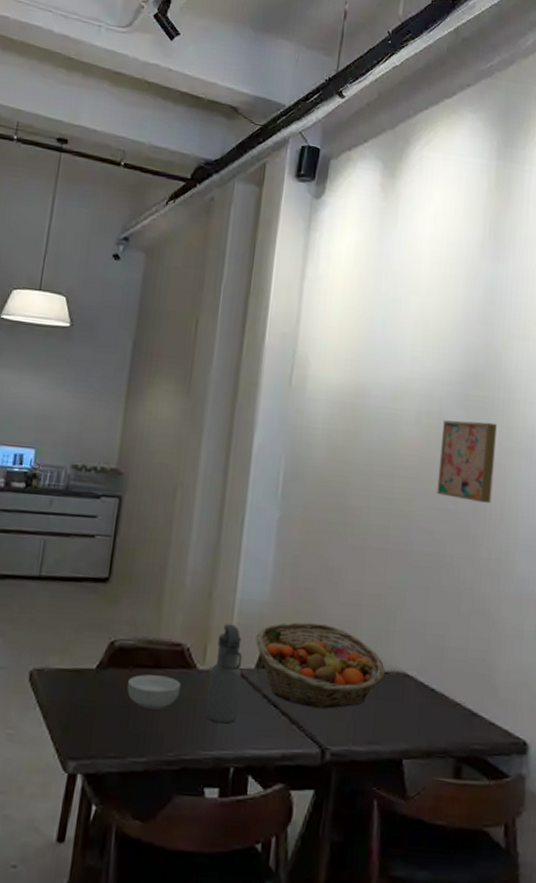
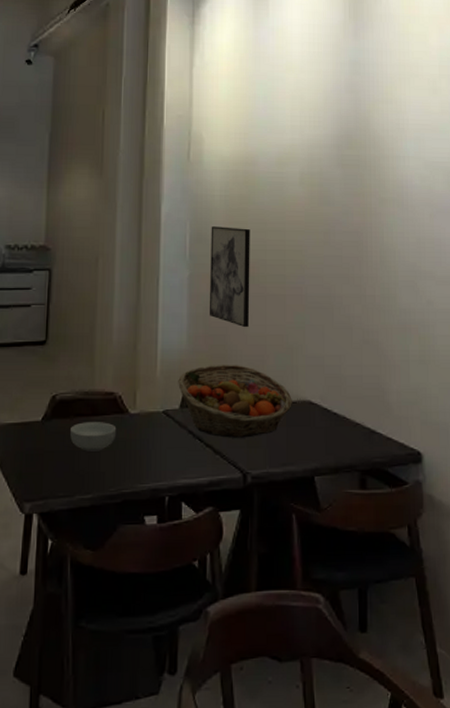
water bottle: present [204,623,243,724] -> none [139,372,169,459]
wall art: none [298,463,354,583] -> present [209,226,250,328]
wall art: present [437,420,497,503] -> none [323,177,371,247]

